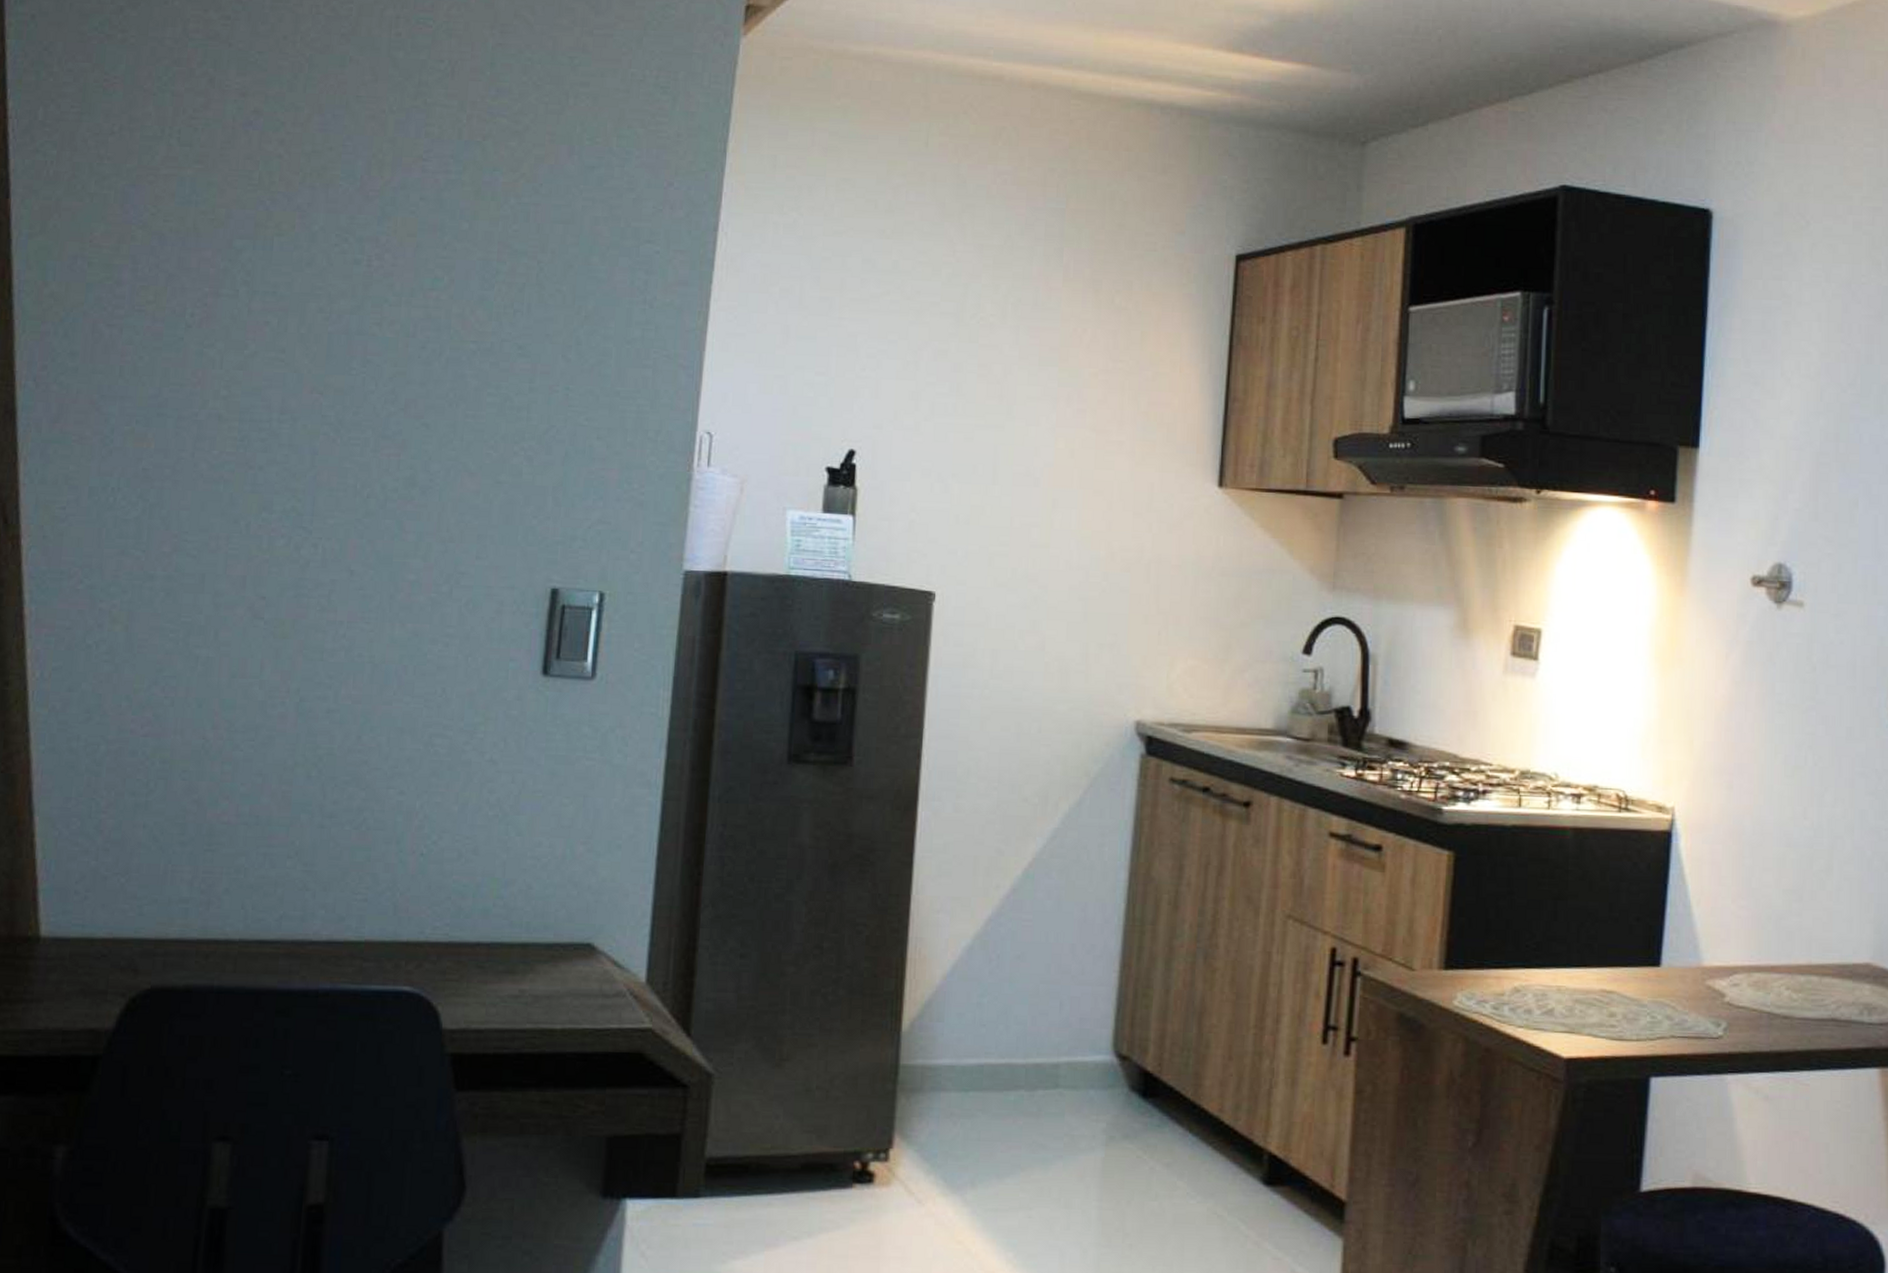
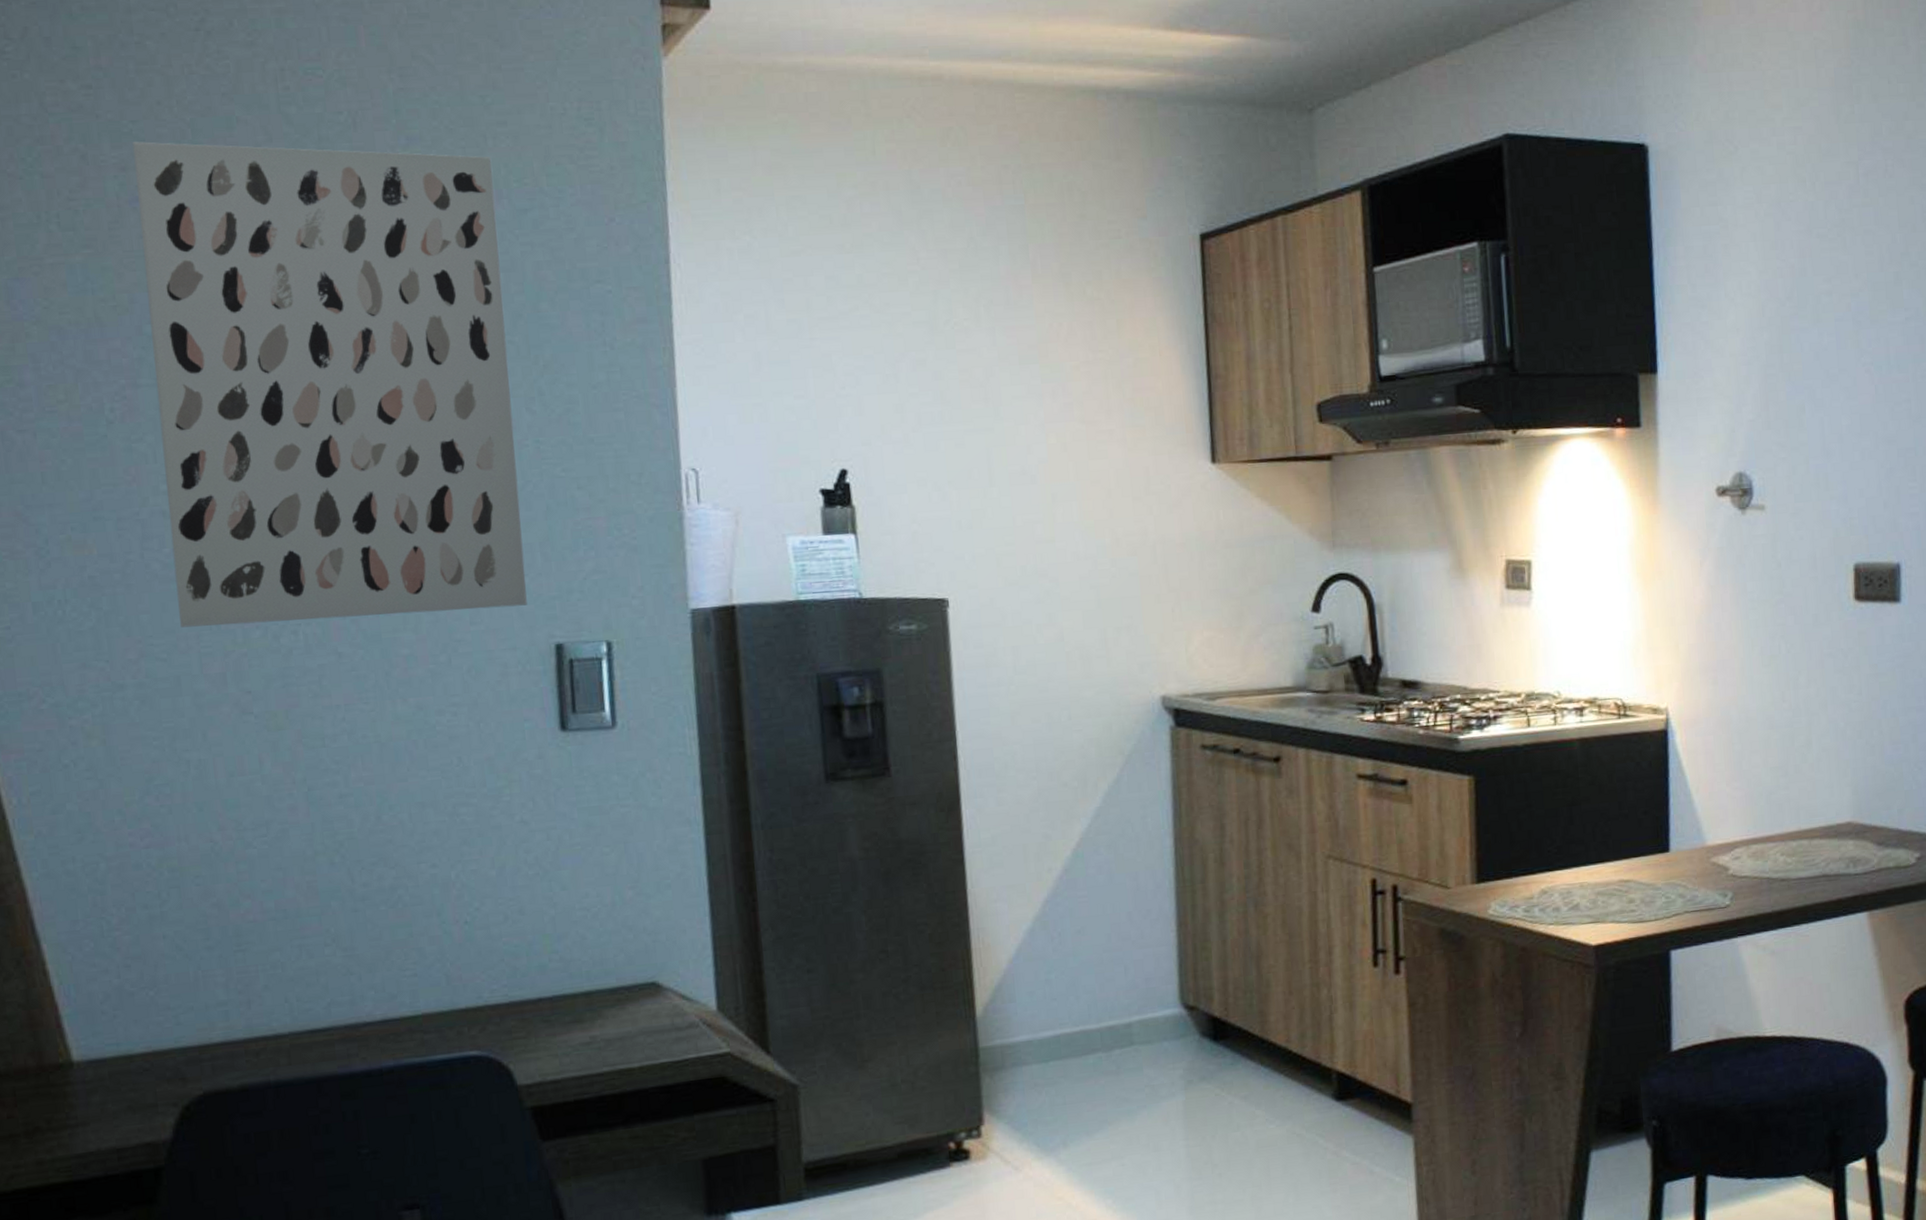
wall art: none [215,71,570,547] -> present [132,141,527,628]

